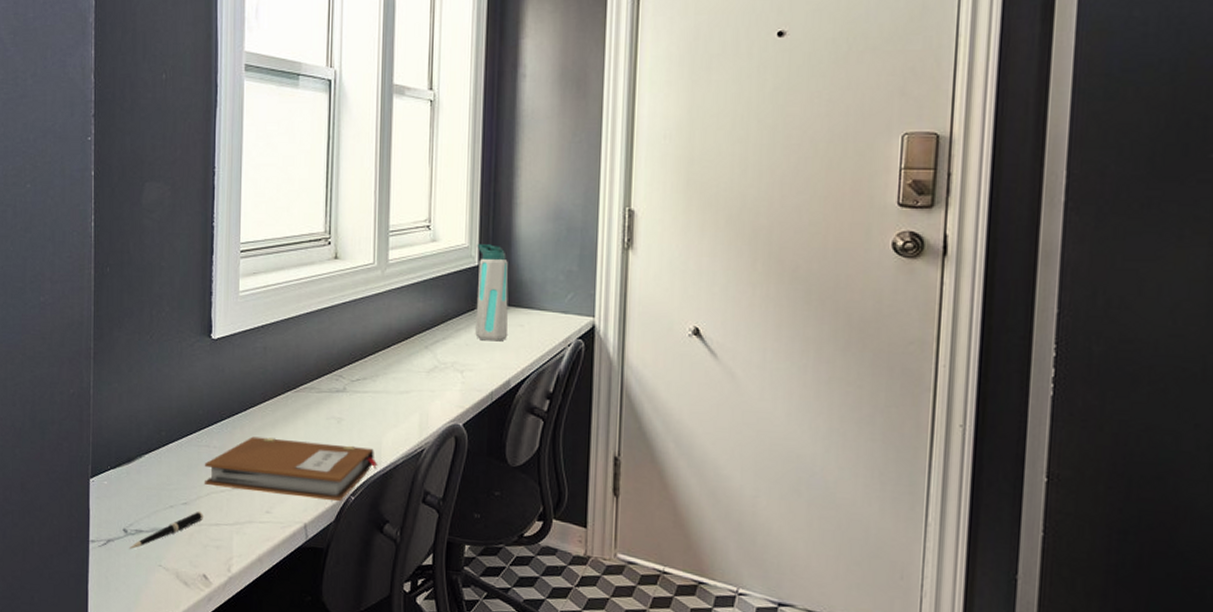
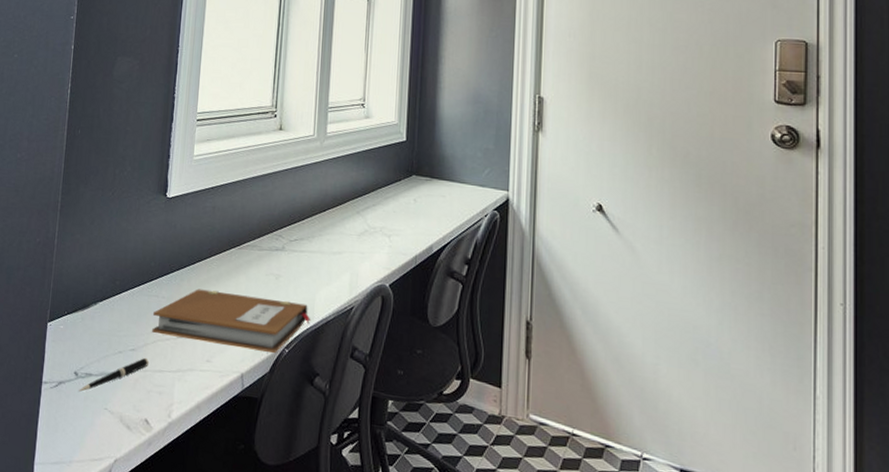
water bottle: present [475,244,509,341] -> none [402,122,433,210]

